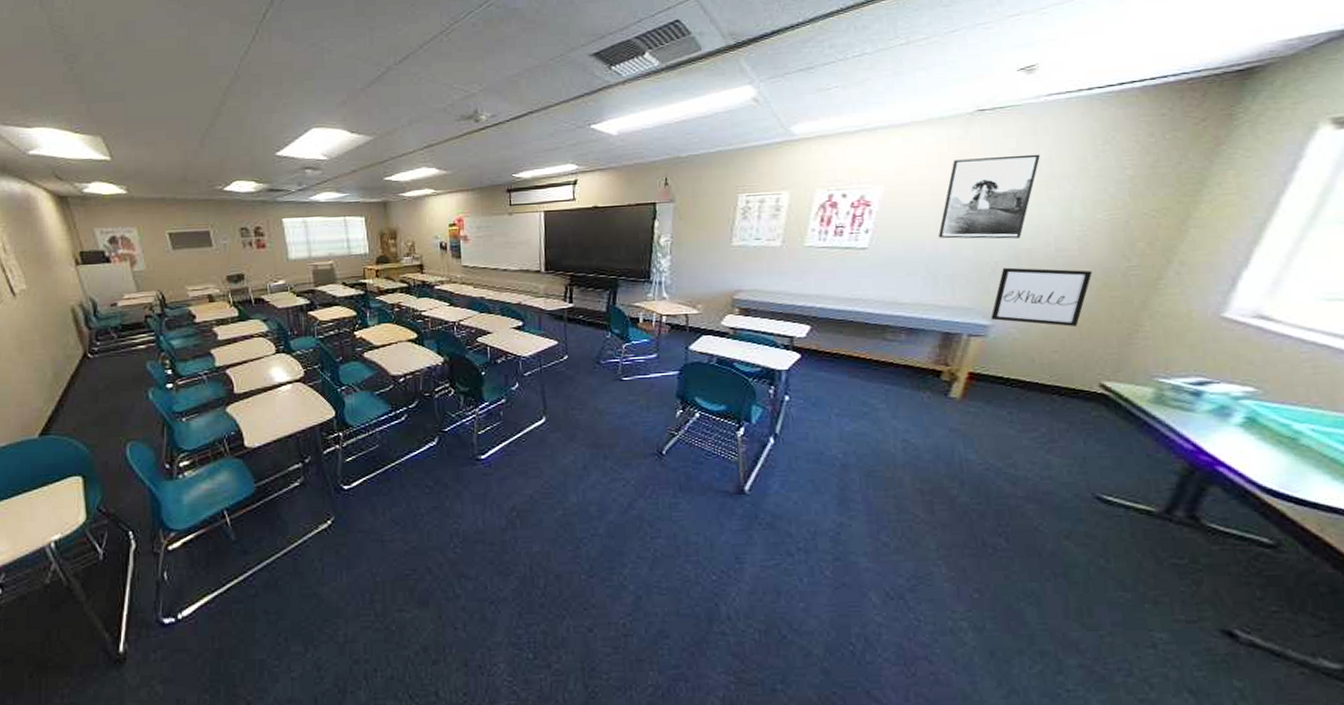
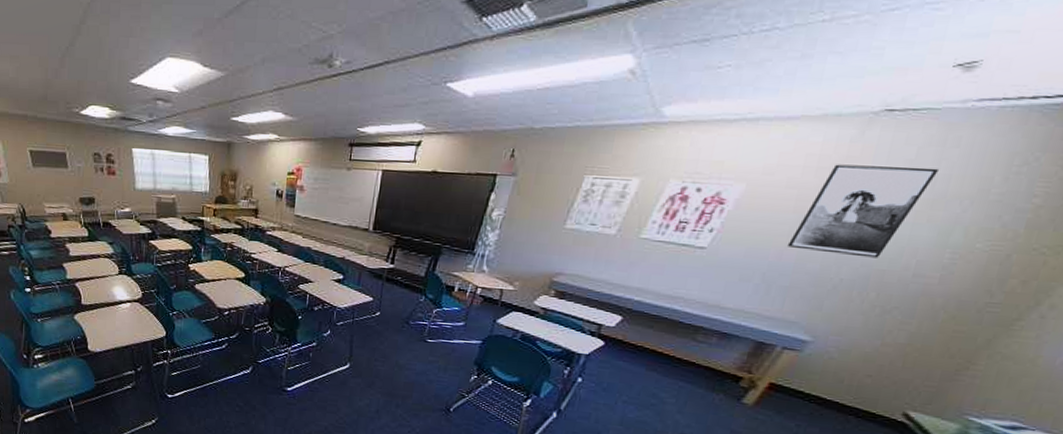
wall art: present [990,267,1093,327] -> none [813,286,945,355]

